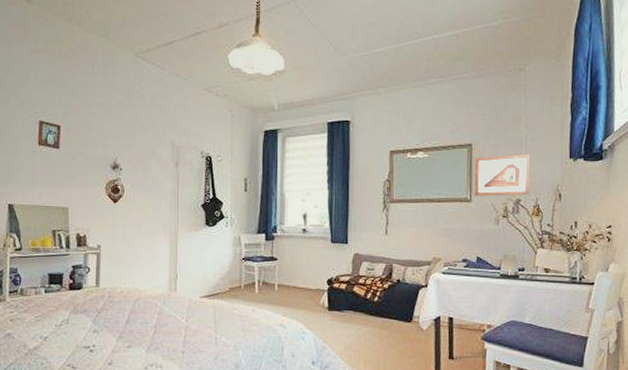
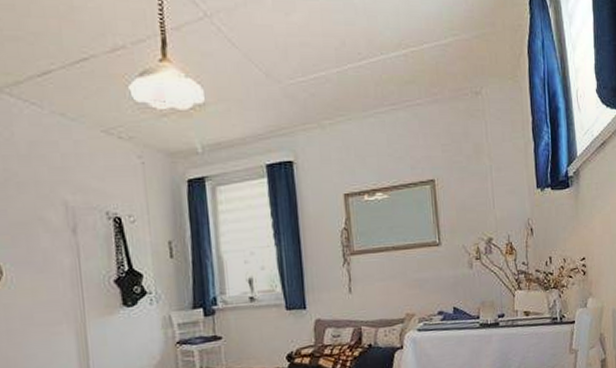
picture frame: present [474,154,531,196] -> none [439,187,500,239]

